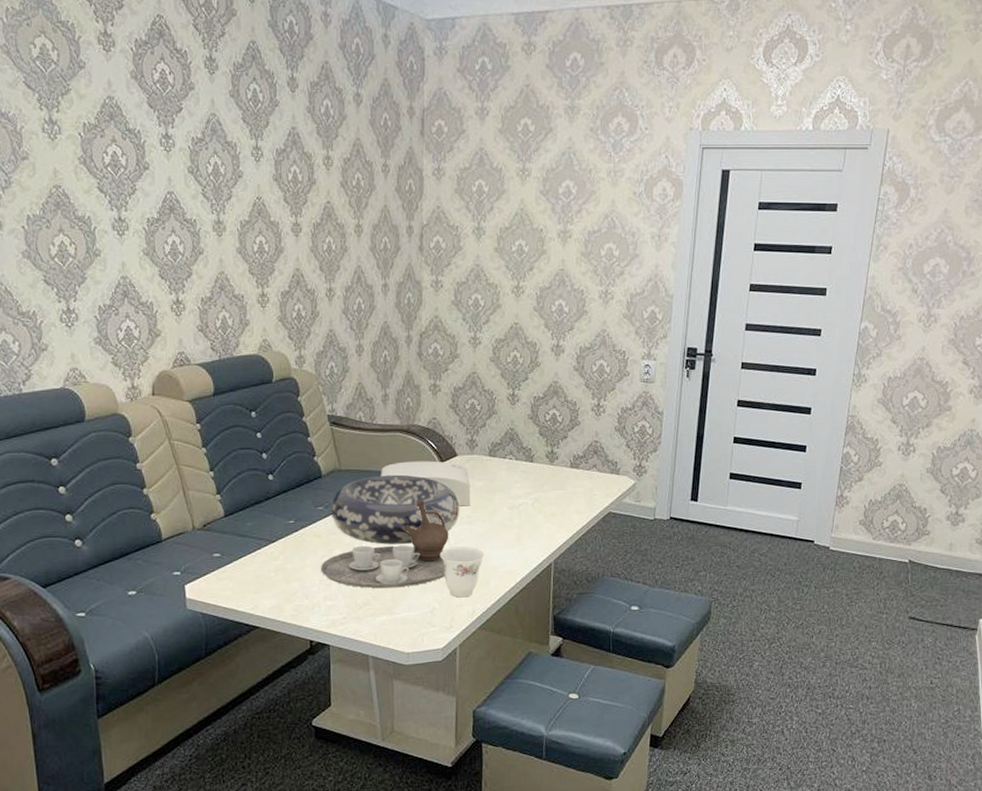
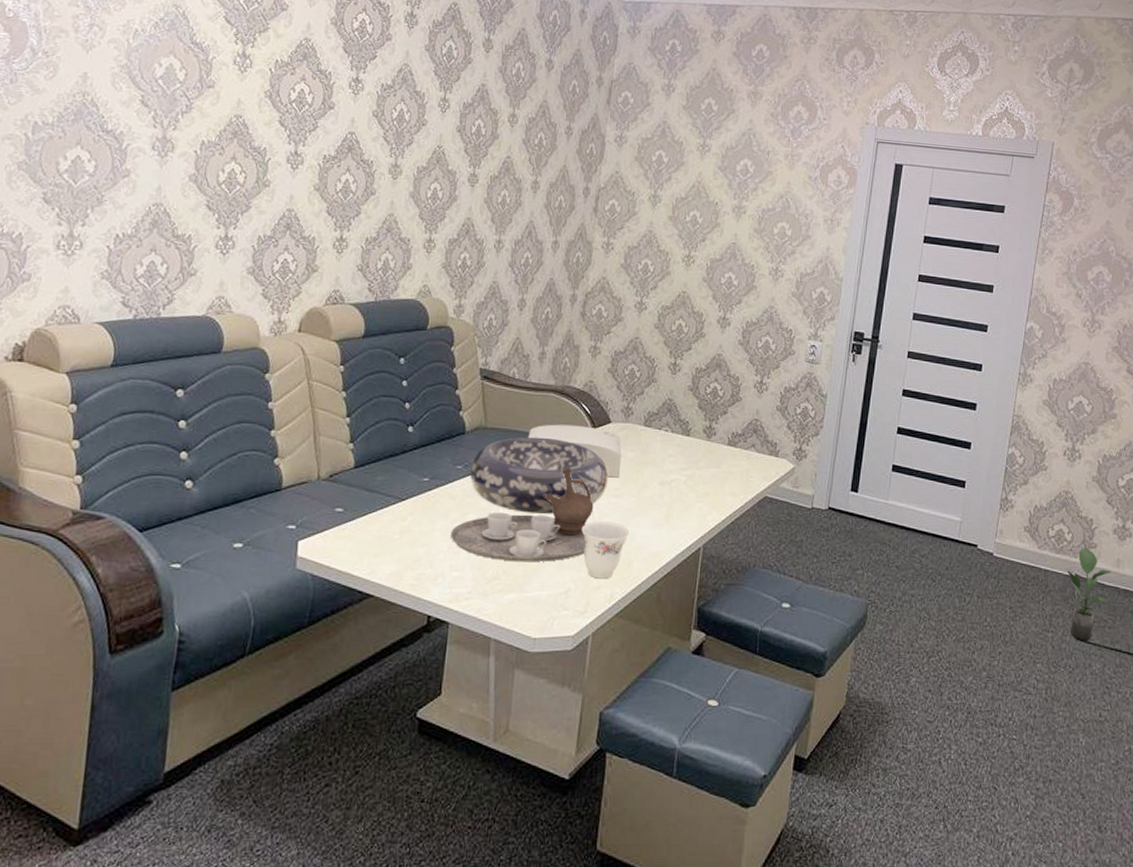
potted plant: none [901,535,944,620] -> present [1067,547,1111,641]

